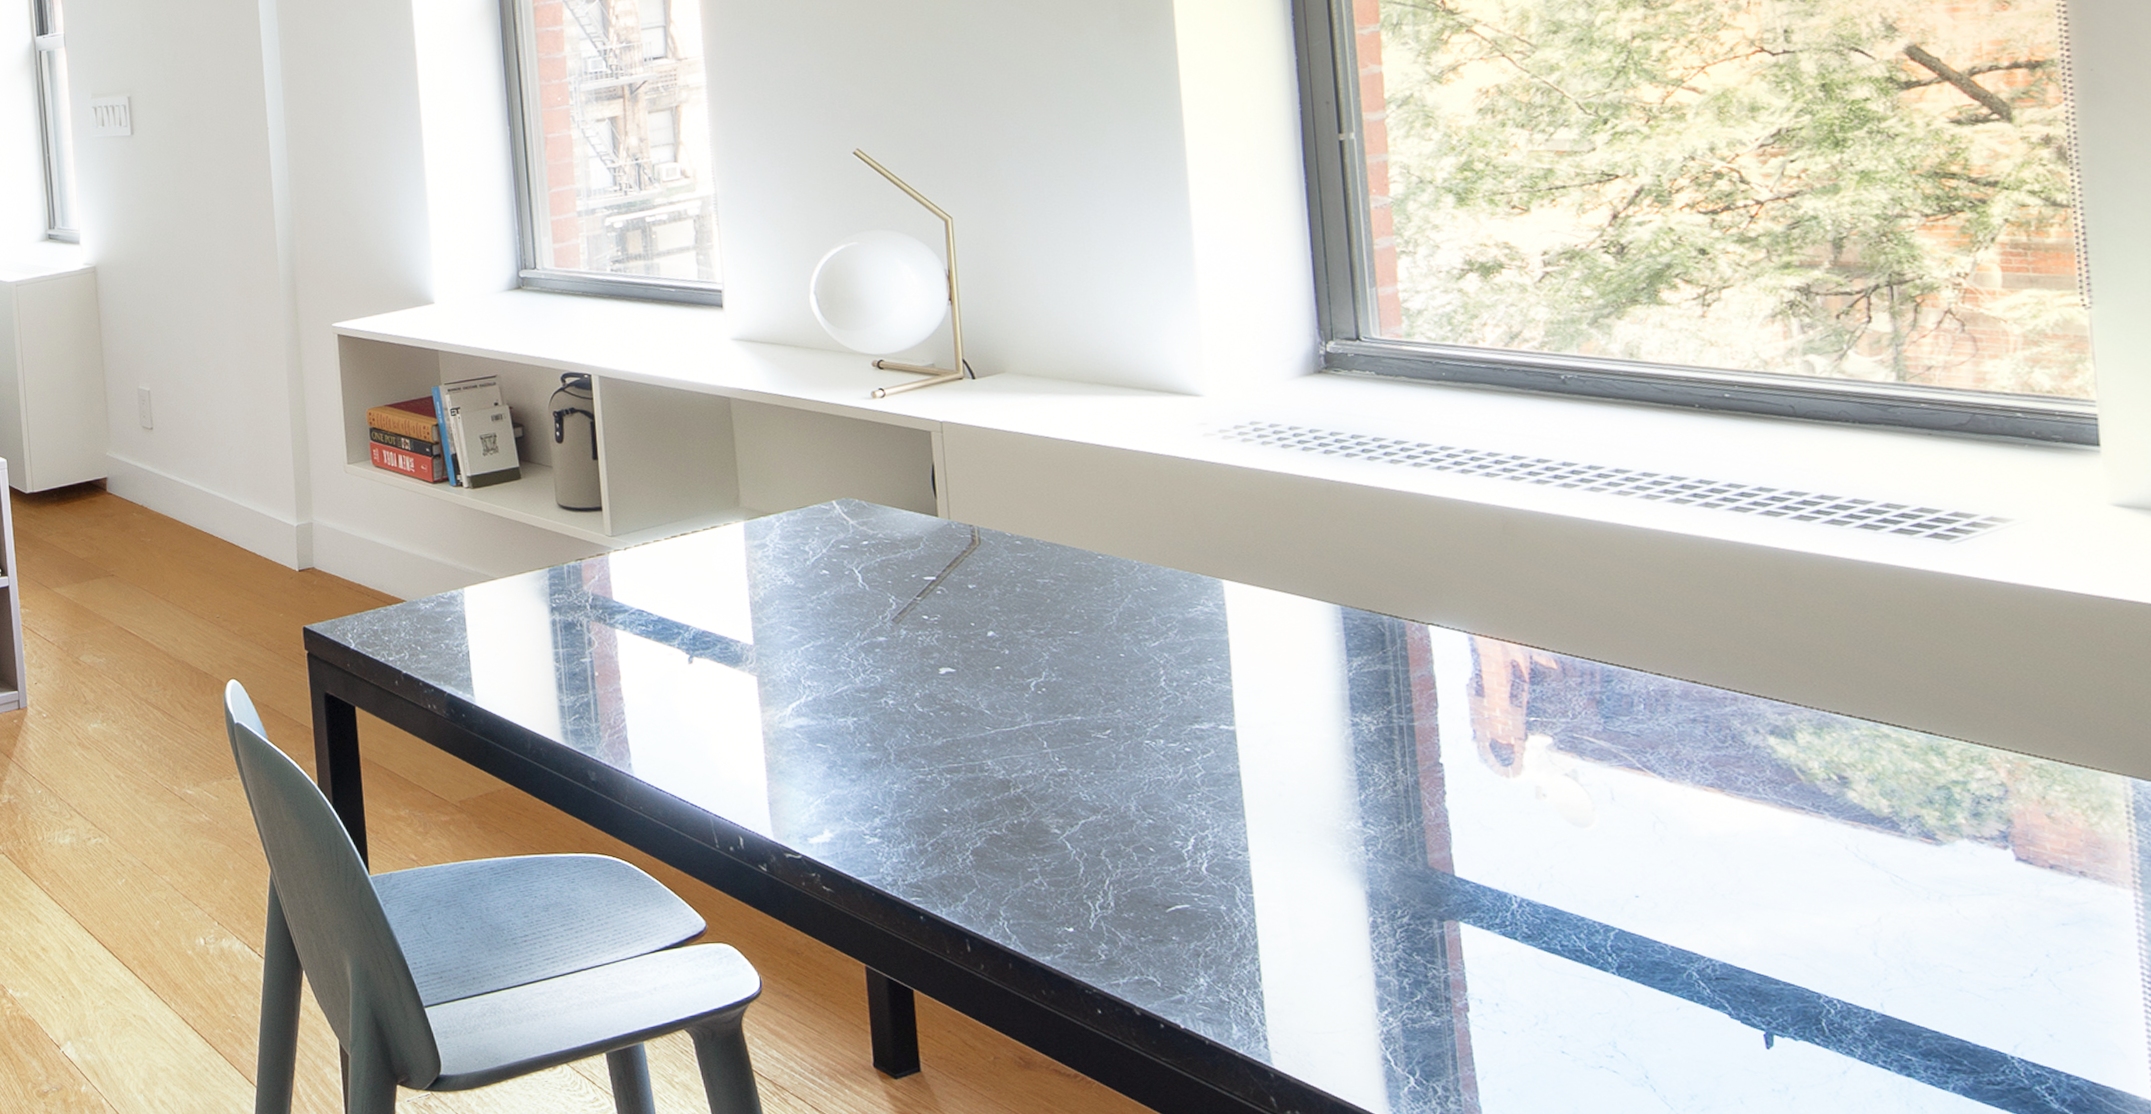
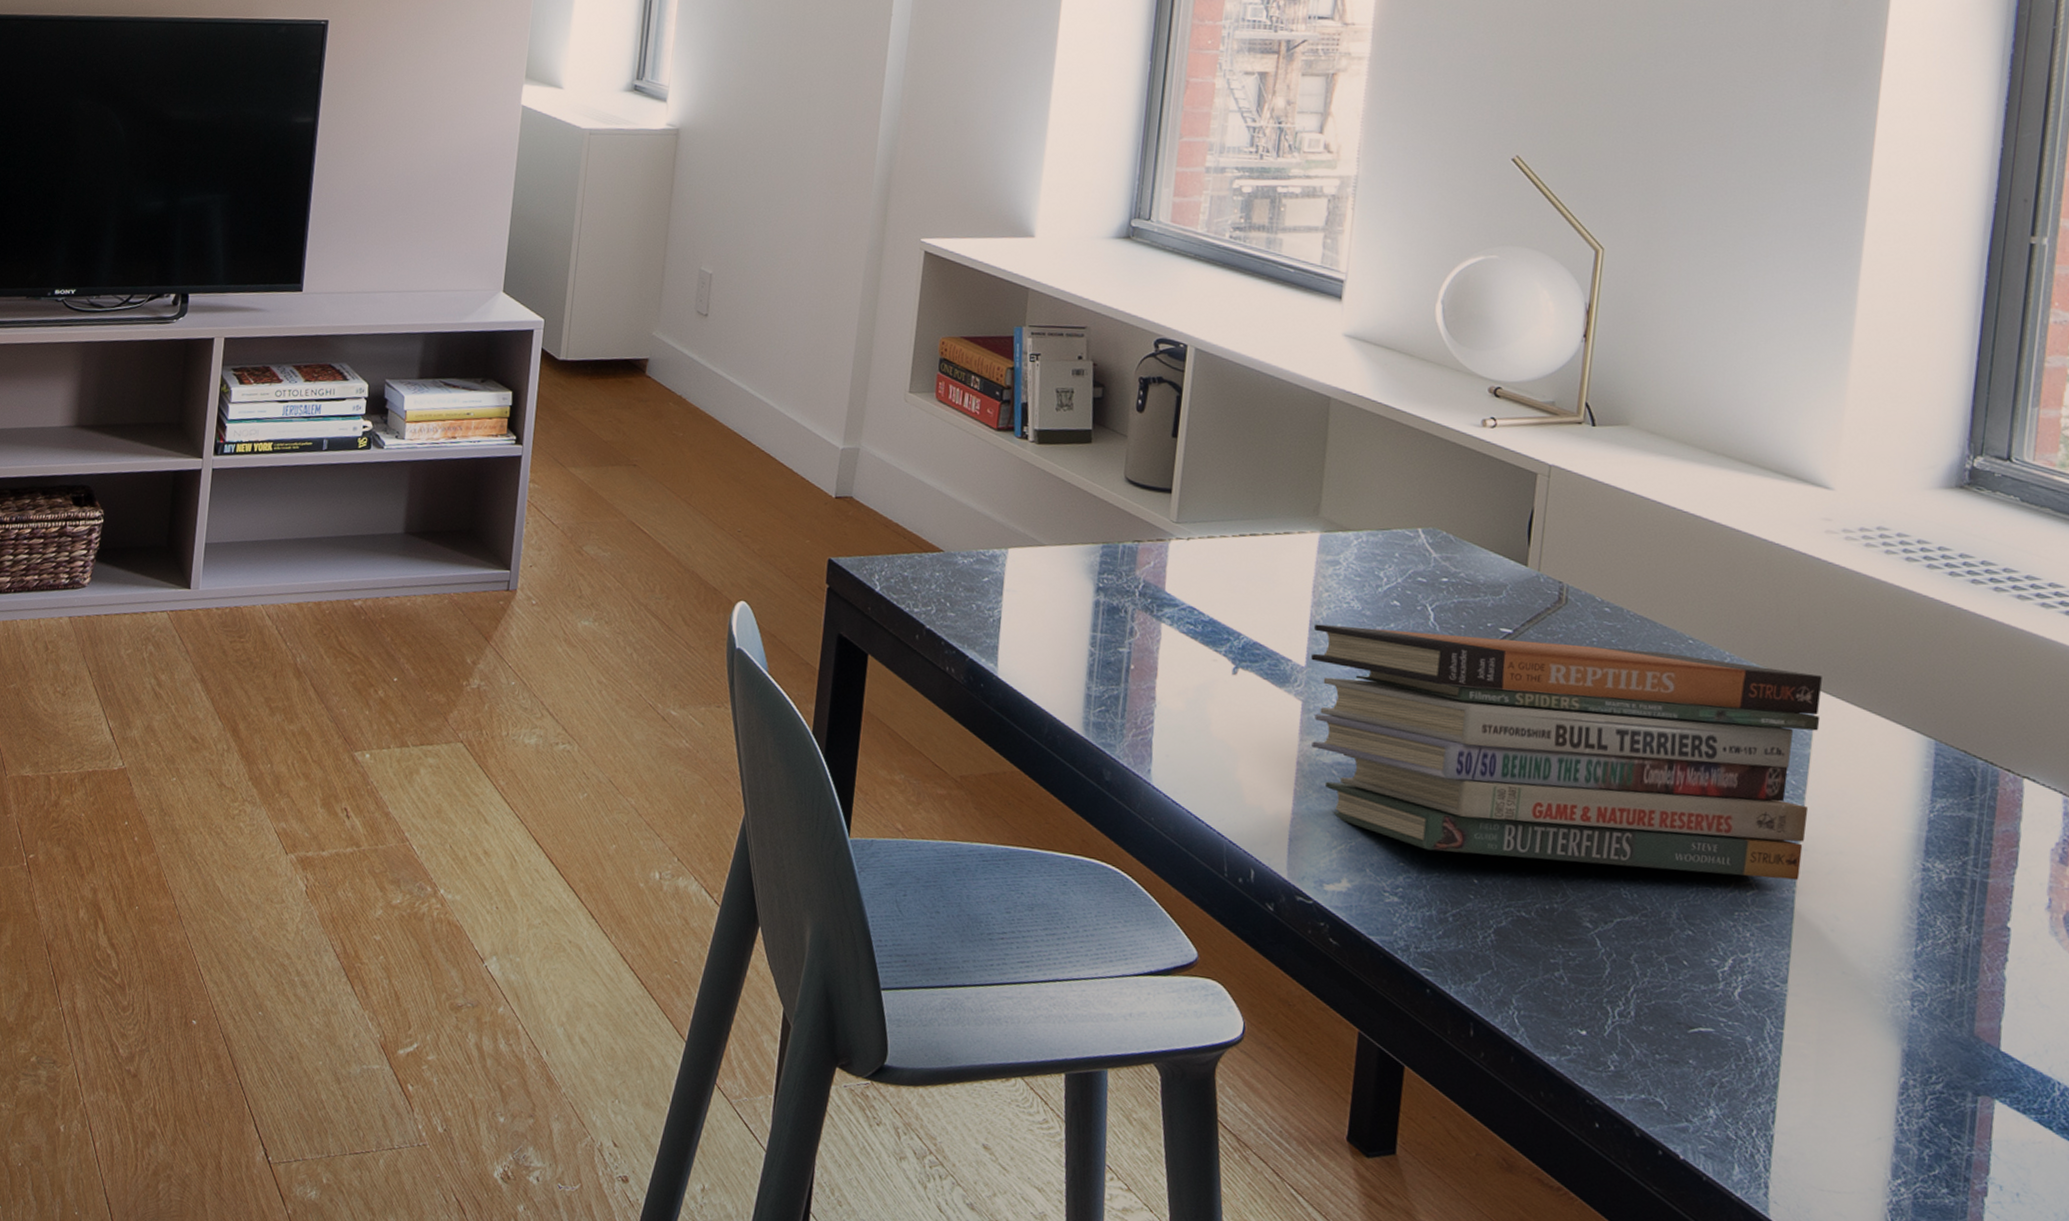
book stack: none [755,566,1241,790] -> present [1311,624,1822,881]

